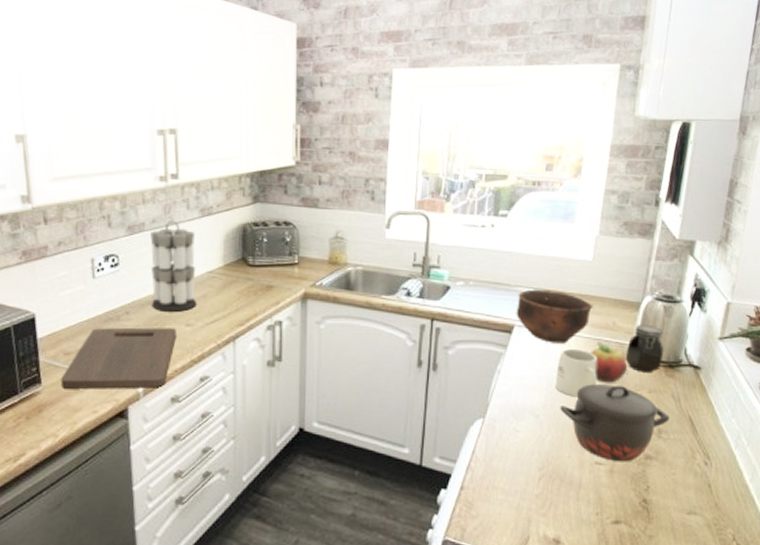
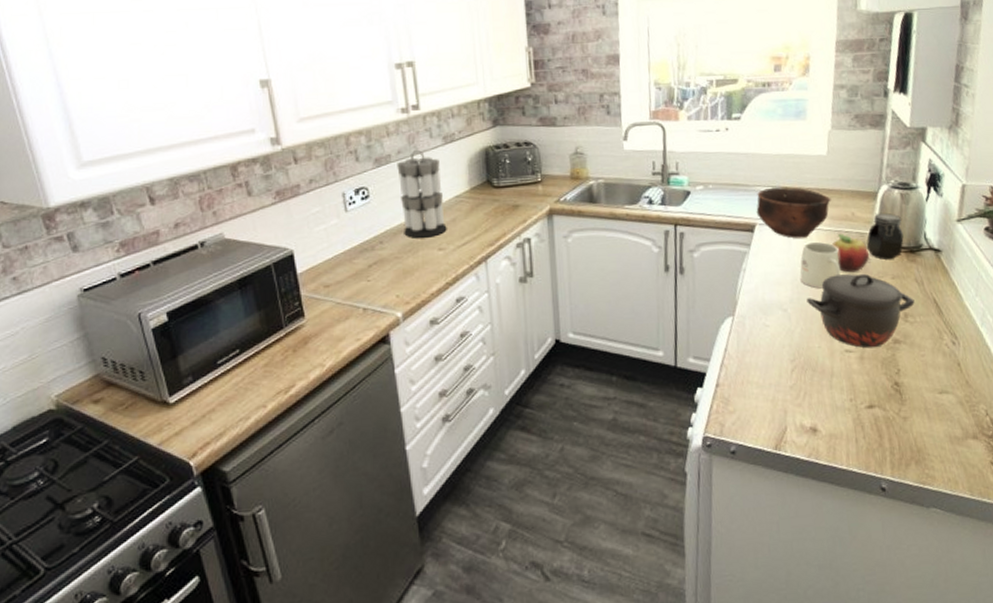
cutting board: present [60,327,176,389] -> none [322,253,430,320]

